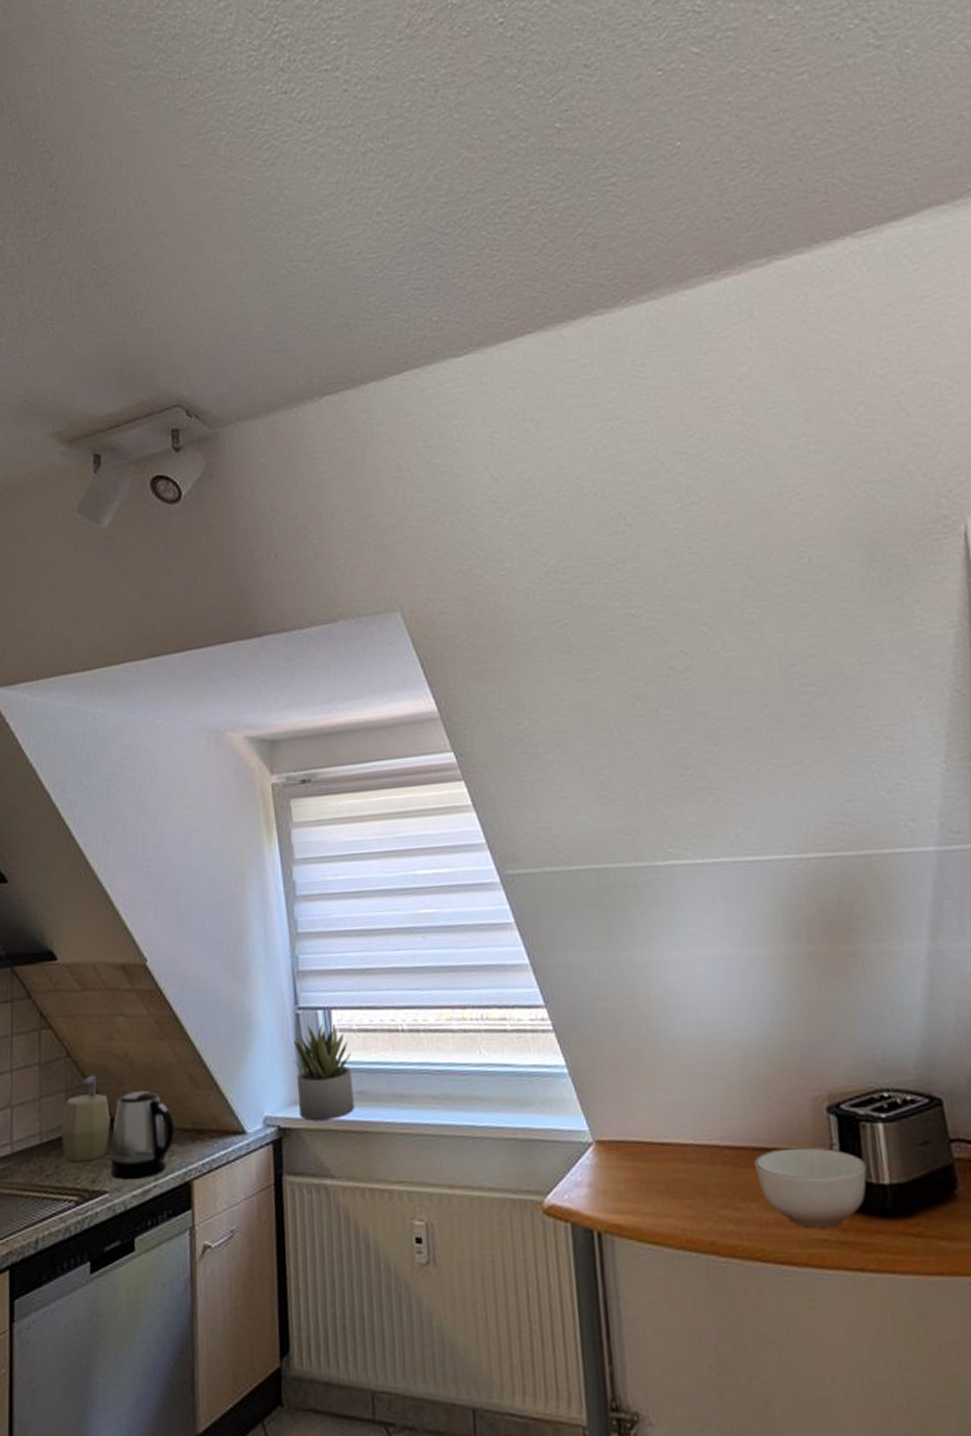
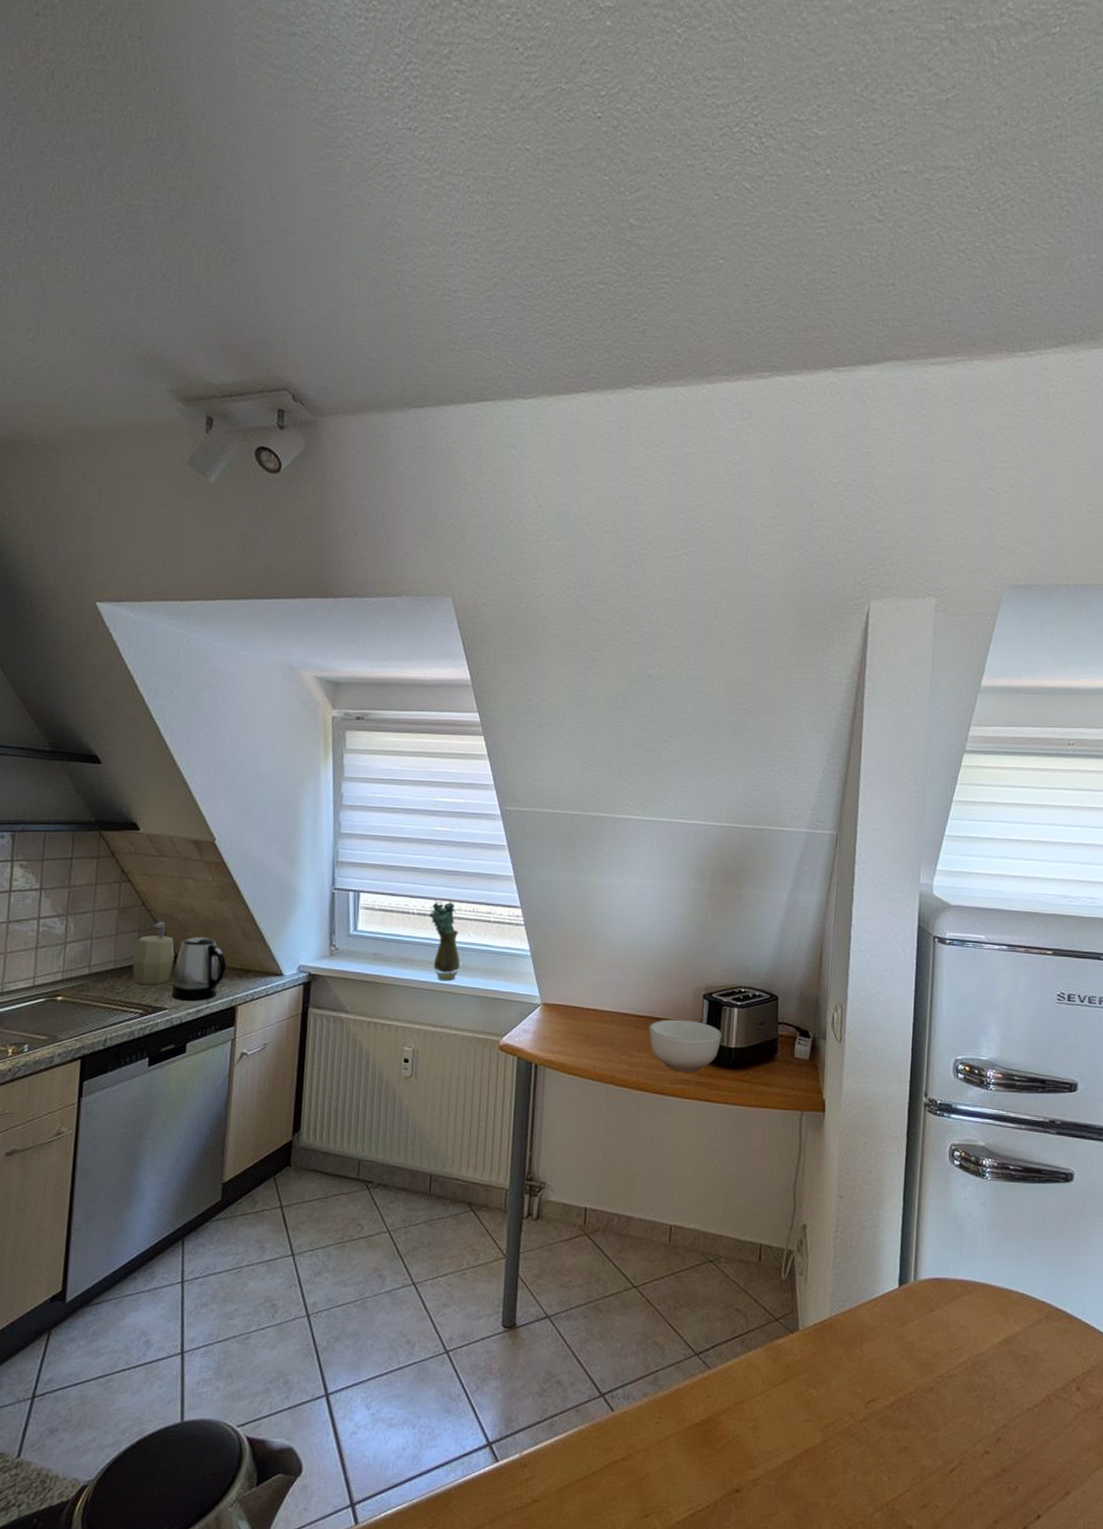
succulent plant: present [294,1023,355,1120] -> none [326,901,371,971]
vase: none [424,1007,475,1120] -> present [429,899,460,980]

